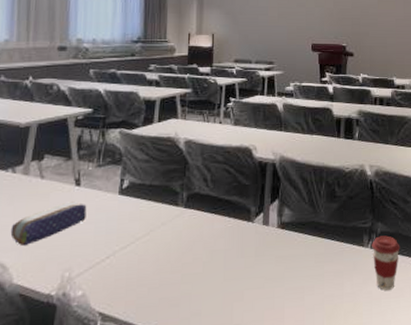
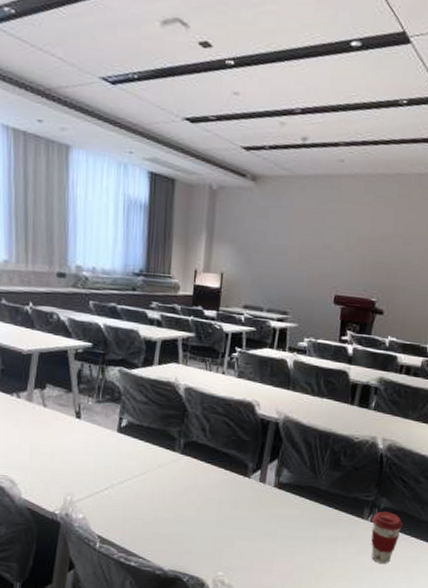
pencil case: present [10,201,87,247] -> none [17,432,87,467]

